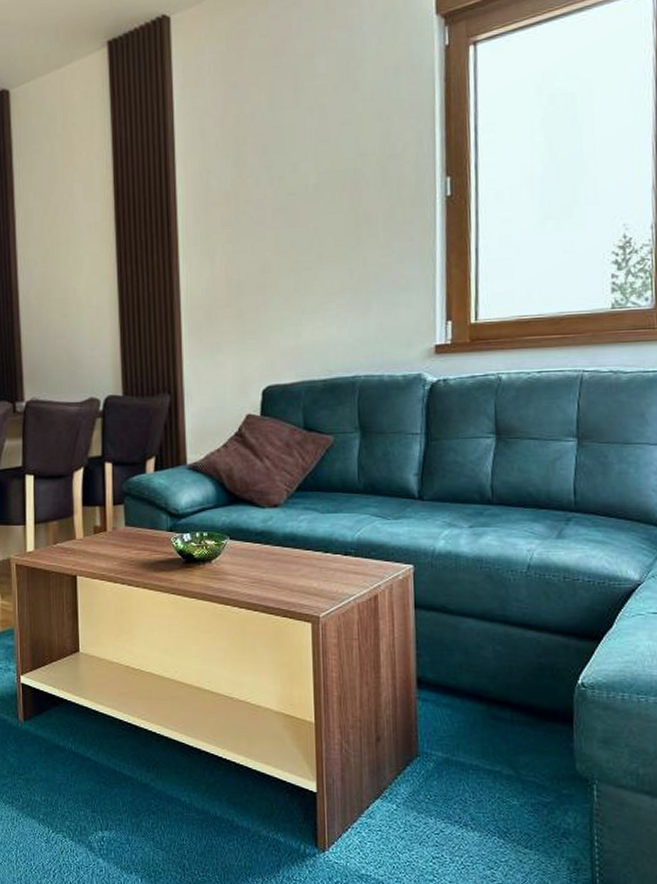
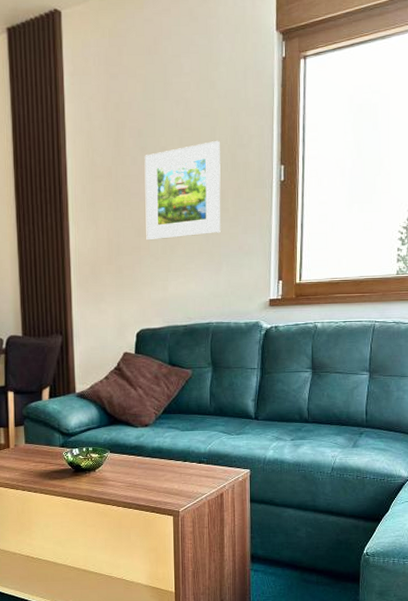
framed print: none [270,151,369,277] -> present [144,140,221,241]

